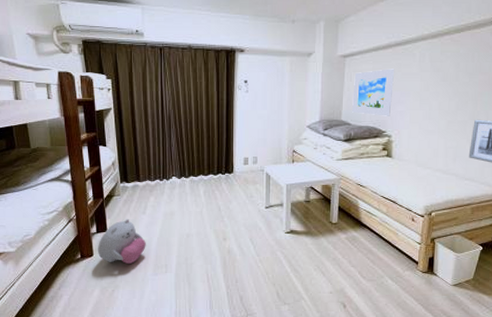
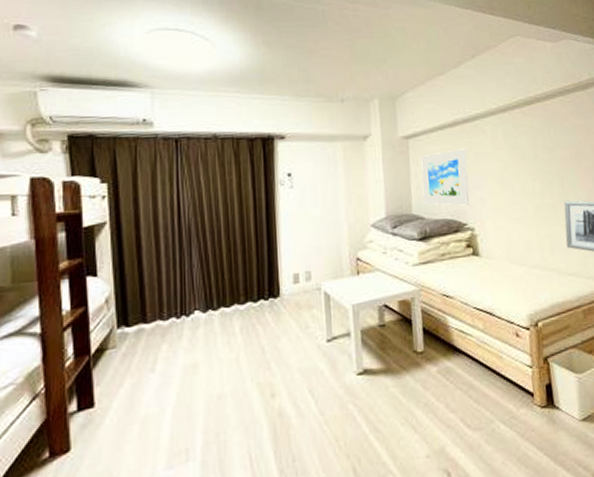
plush toy: present [97,218,146,265] -> none [77,381,155,460]

